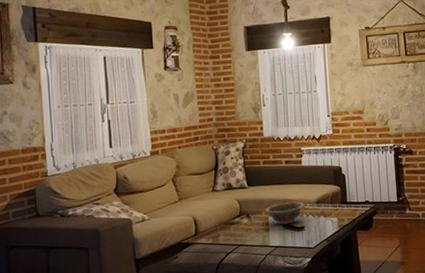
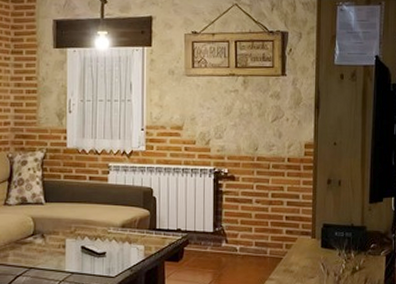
decorative bowl: present [265,201,305,225] -> none [62,224,108,248]

